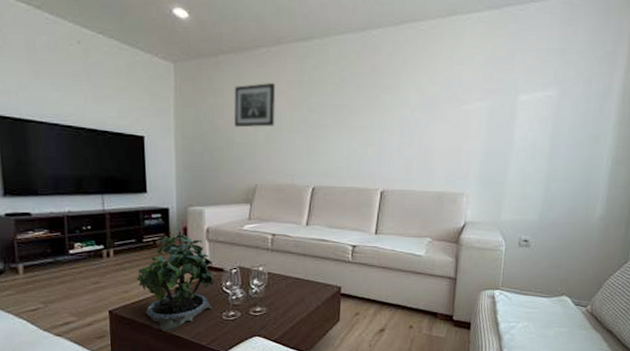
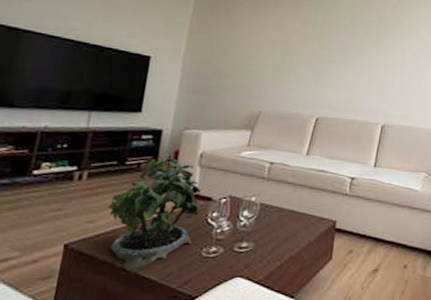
wall art: present [234,83,276,128] -> none [246,19,290,58]

